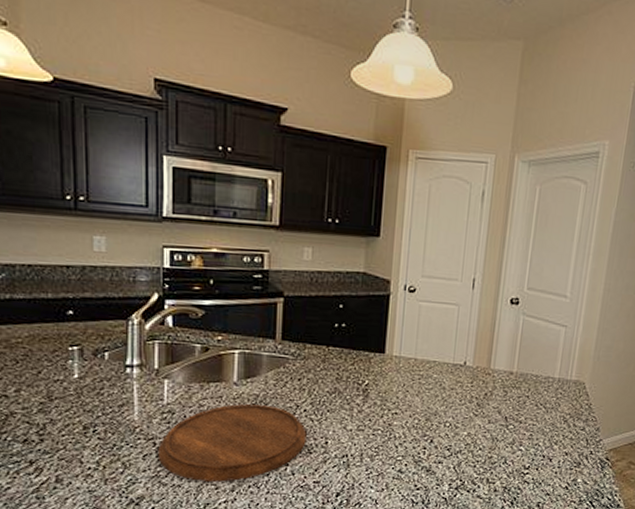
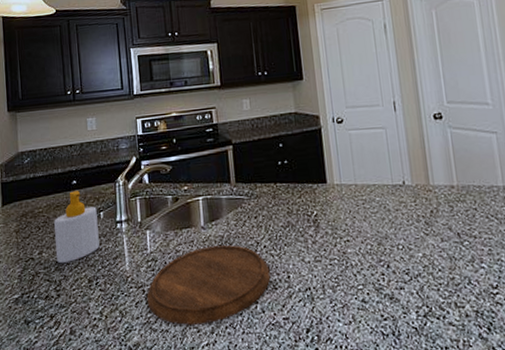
soap bottle: none [39,323,101,405] -> present [54,191,100,263]

